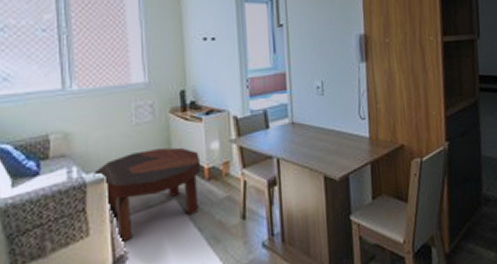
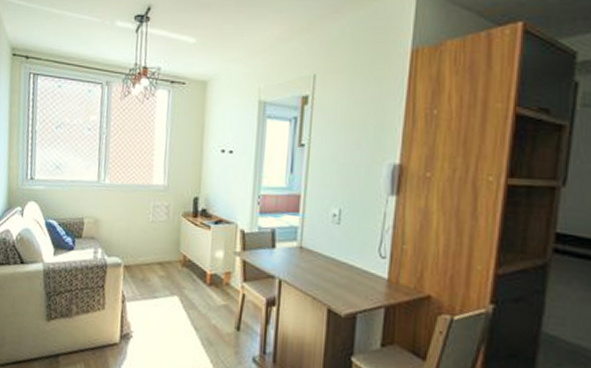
coffee table: present [93,147,201,242] -> none [113,246,205,322]

